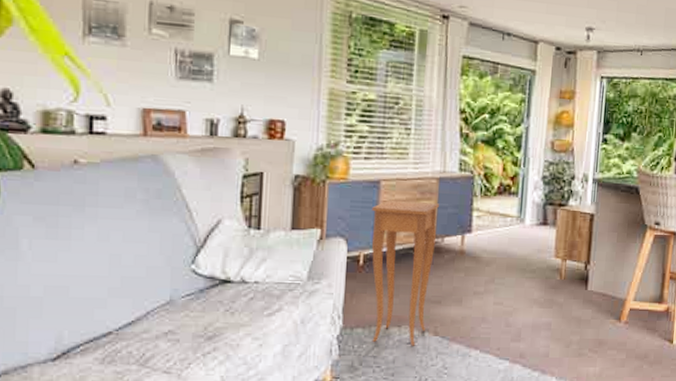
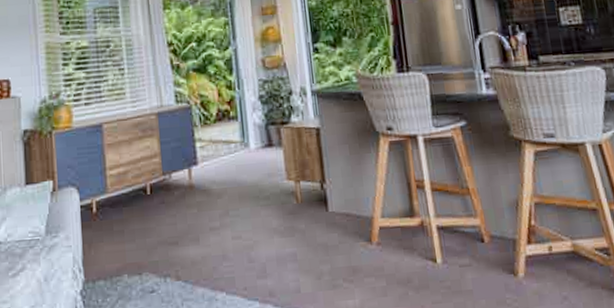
side table: present [371,199,439,346] -> none [98,139,168,295]

